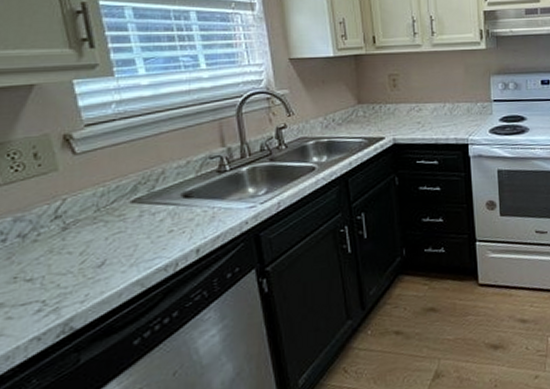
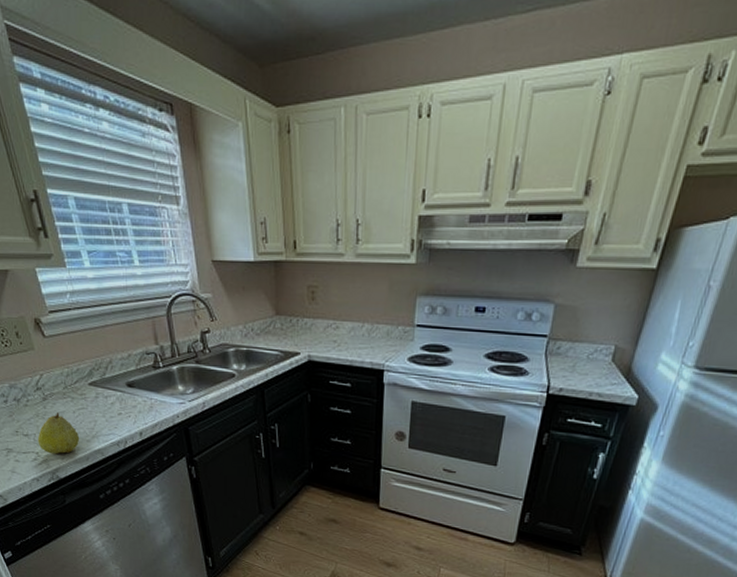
fruit: none [46,243,112,299] -> present [37,413,80,454]

